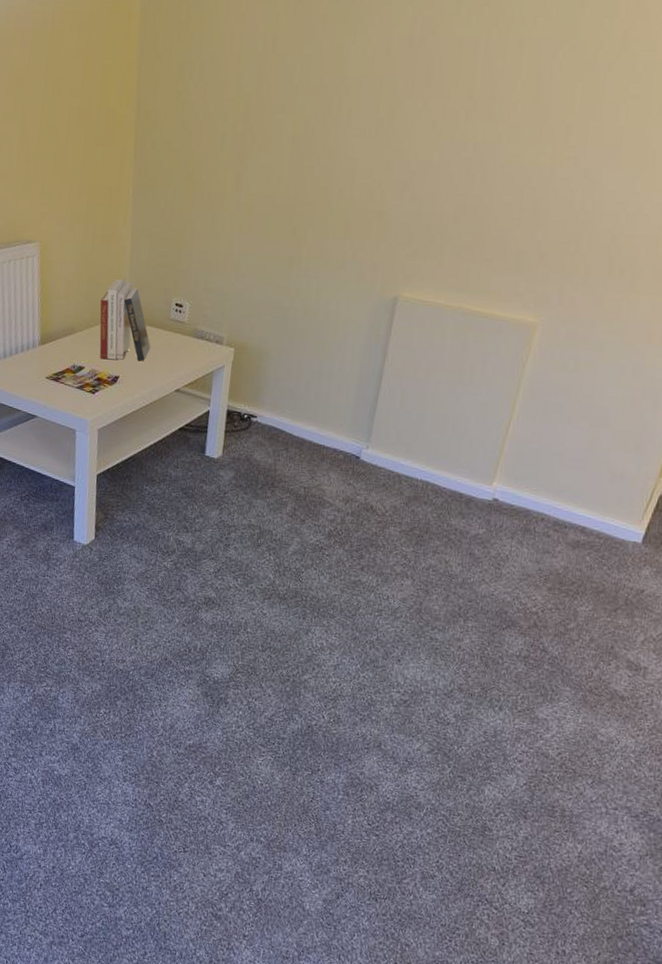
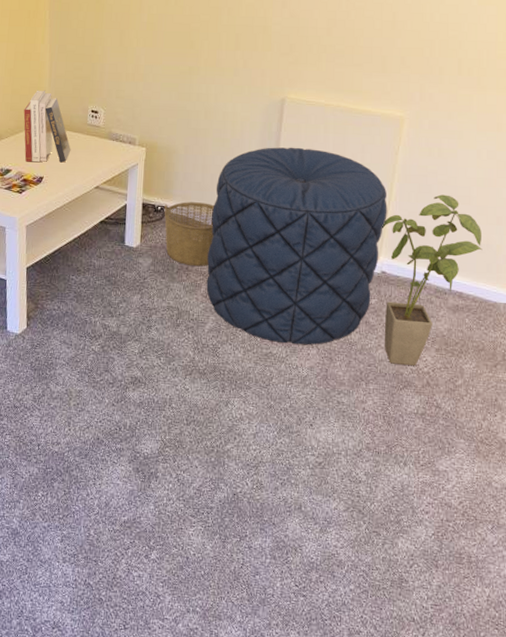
basket: none [250,410,308,483] -> present [164,202,215,266]
pouf: none [292,353,508,575] -> present [206,147,387,345]
house plant: none [489,415,616,604] -> present [382,194,483,366]

